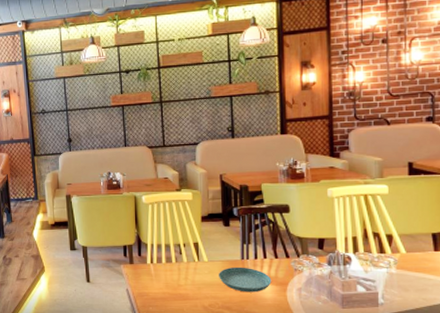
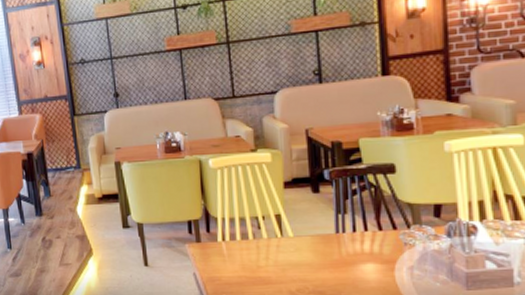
saucer: present [219,267,272,293] -> none [308,242,375,273]

